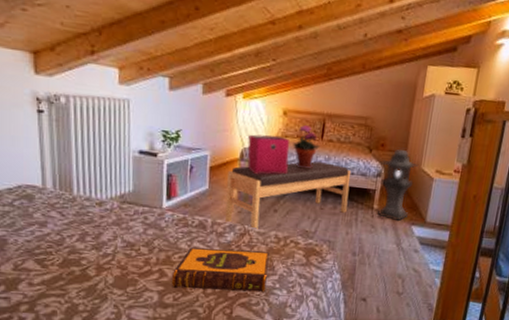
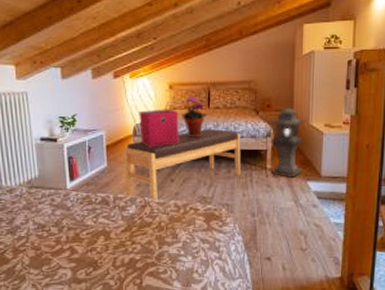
hardback book: present [171,247,269,293] -> none [82,221,171,264]

